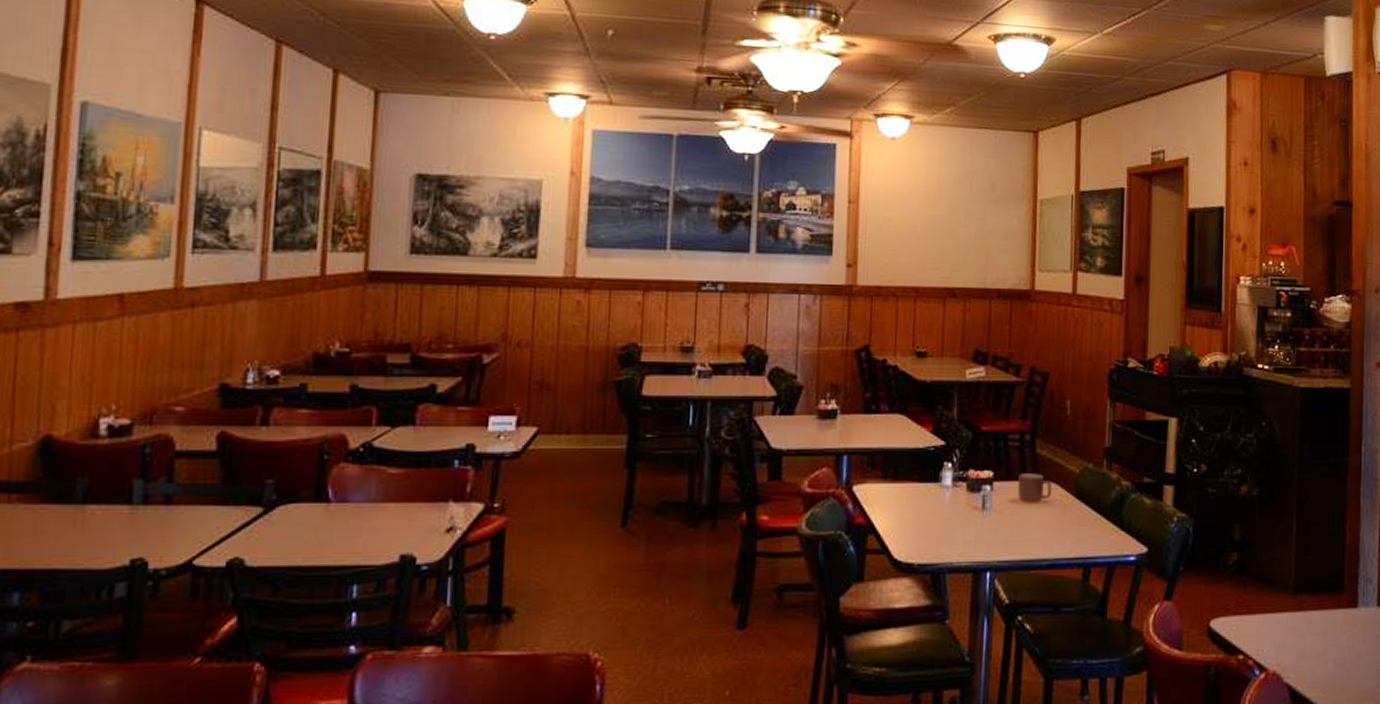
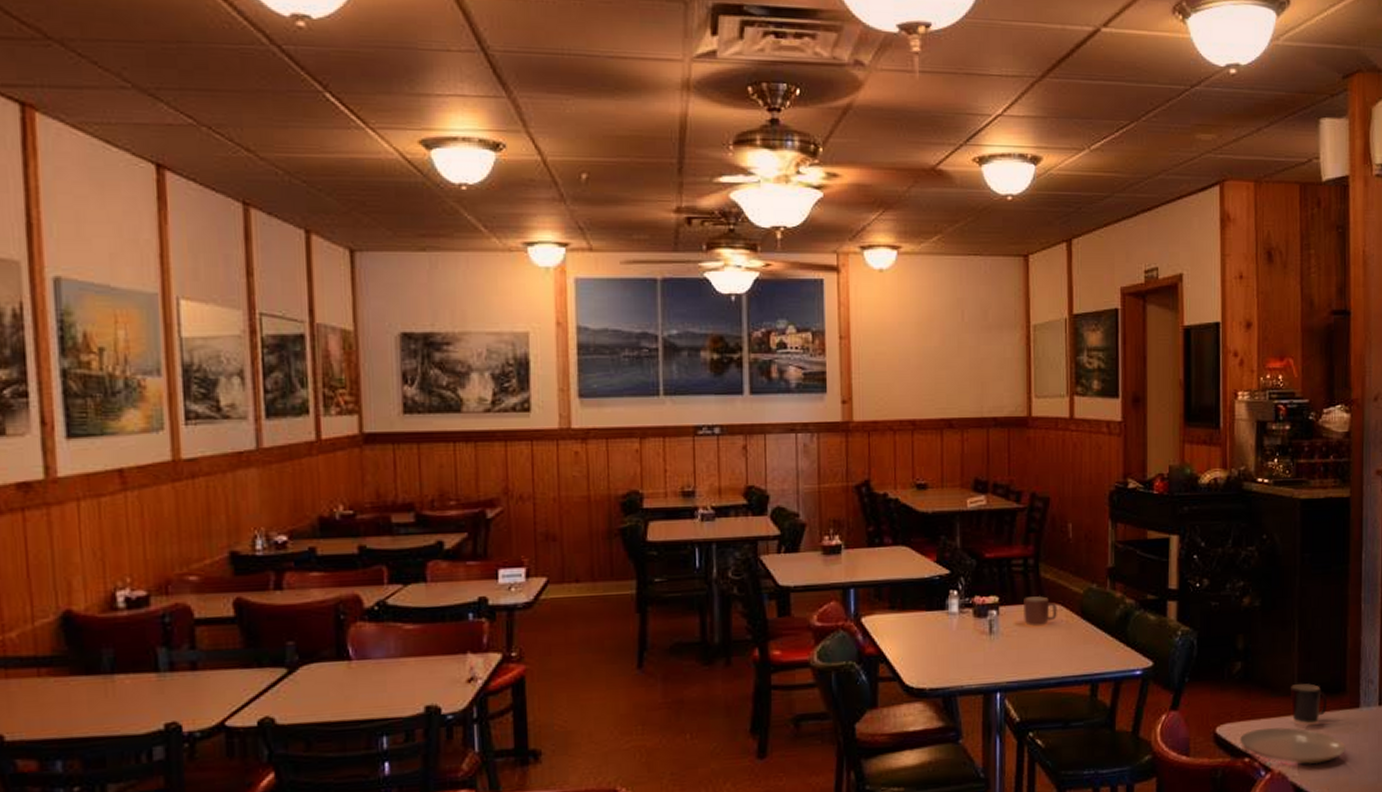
plate: none [1234,624,1344,666] -> present [1239,727,1347,765]
mug: none [1286,578,1325,623] -> present [1290,683,1328,725]

